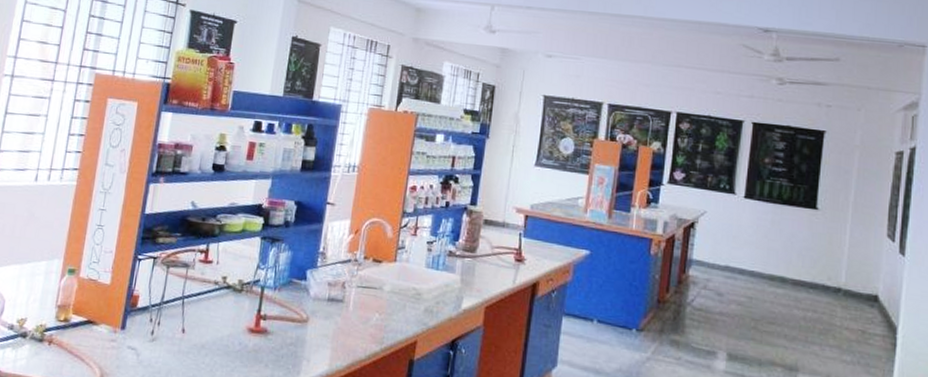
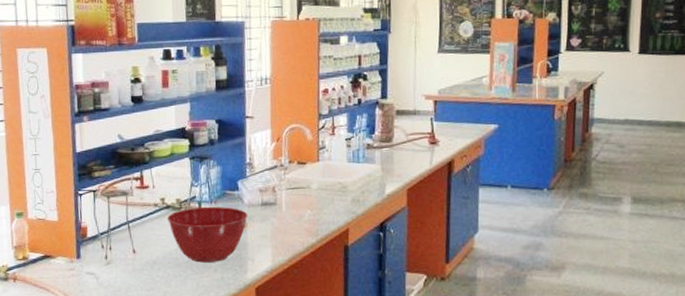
mixing bowl: none [225,292,312,357] -> present [167,206,248,263]

